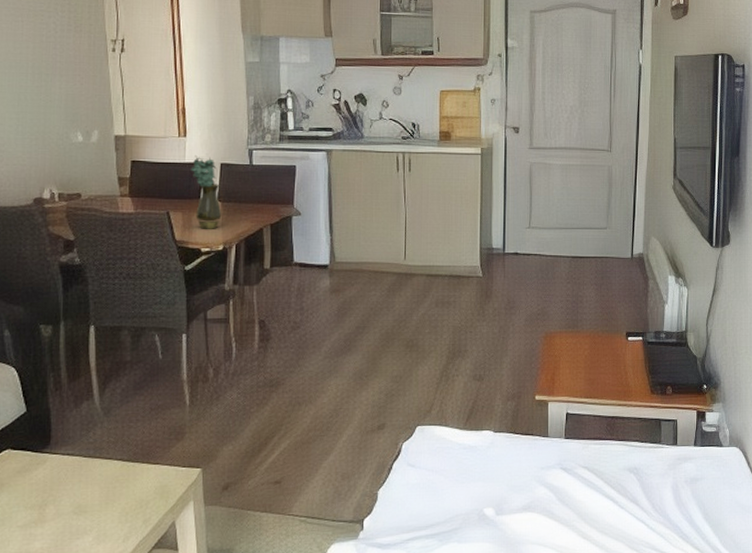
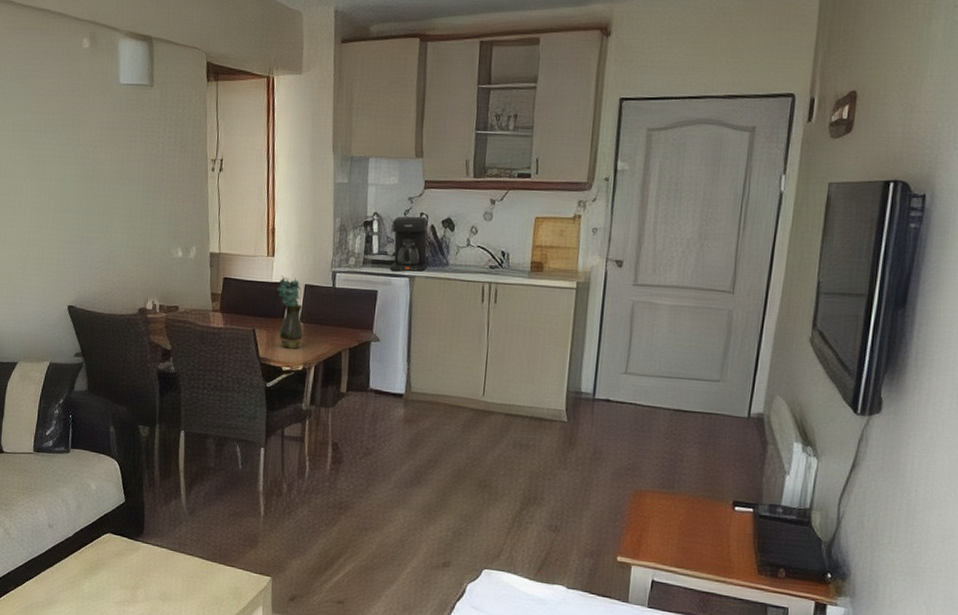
coffee maker: none [307,92,344,146] -> present [390,216,428,272]

